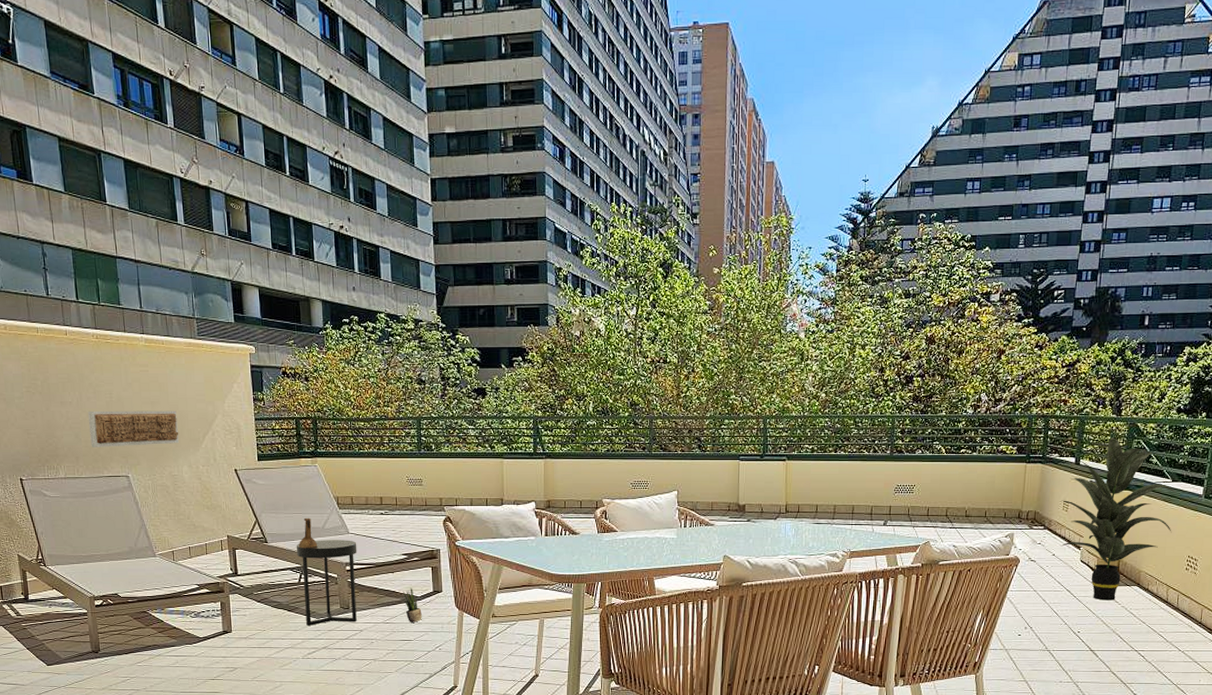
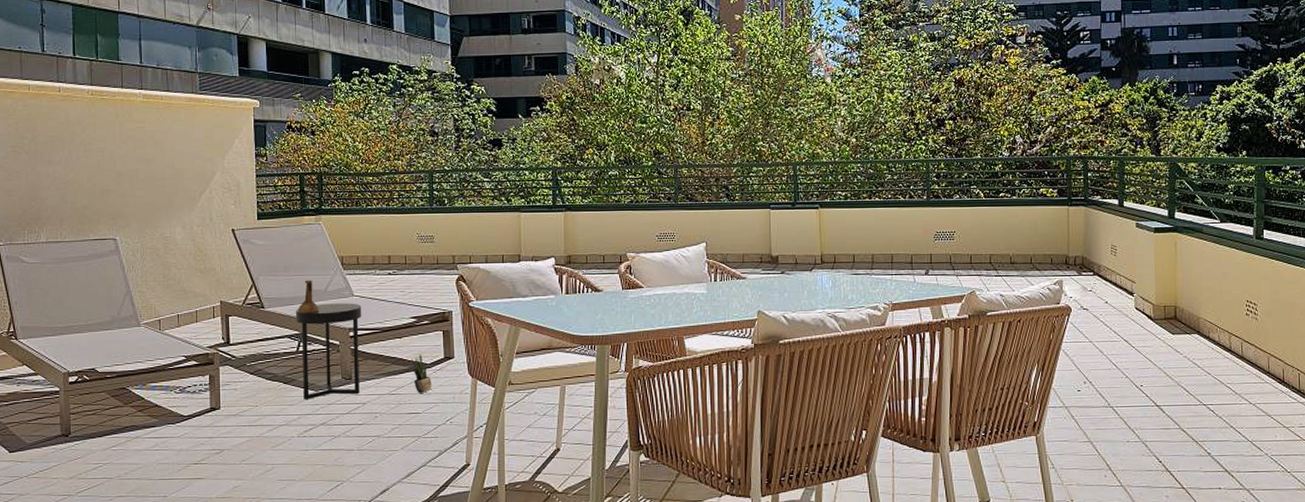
decorative wall panel: present [87,410,179,447] -> none [76,168,174,209]
indoor plant: present [1060,437,1177,600] -> none [1108,178,1227,351]

